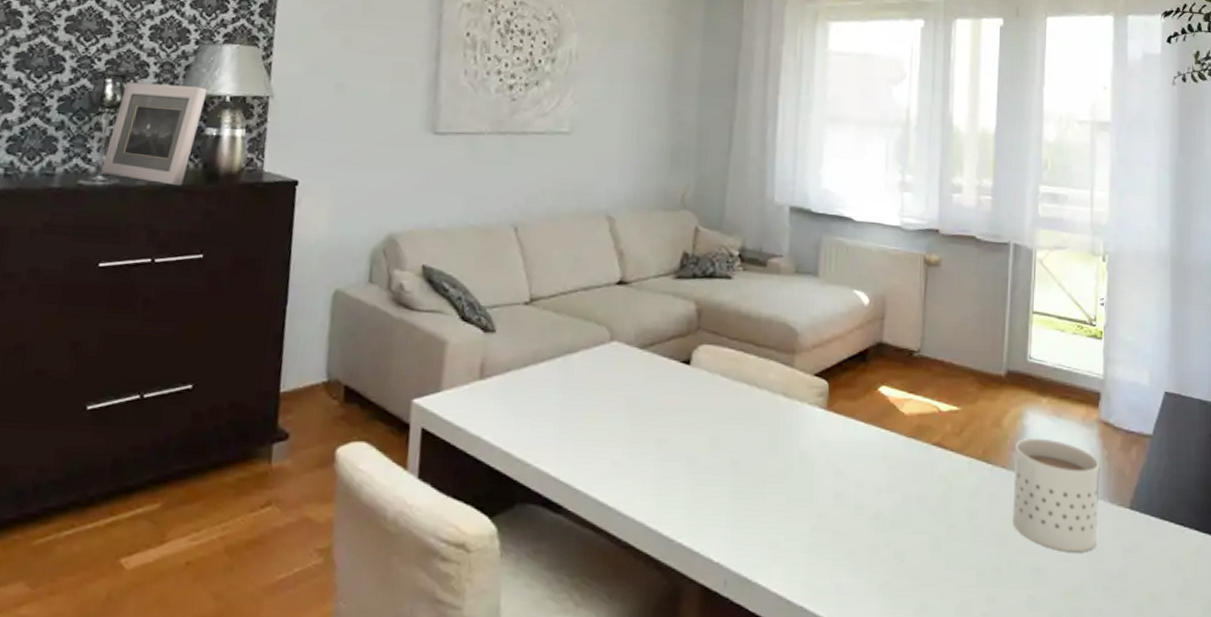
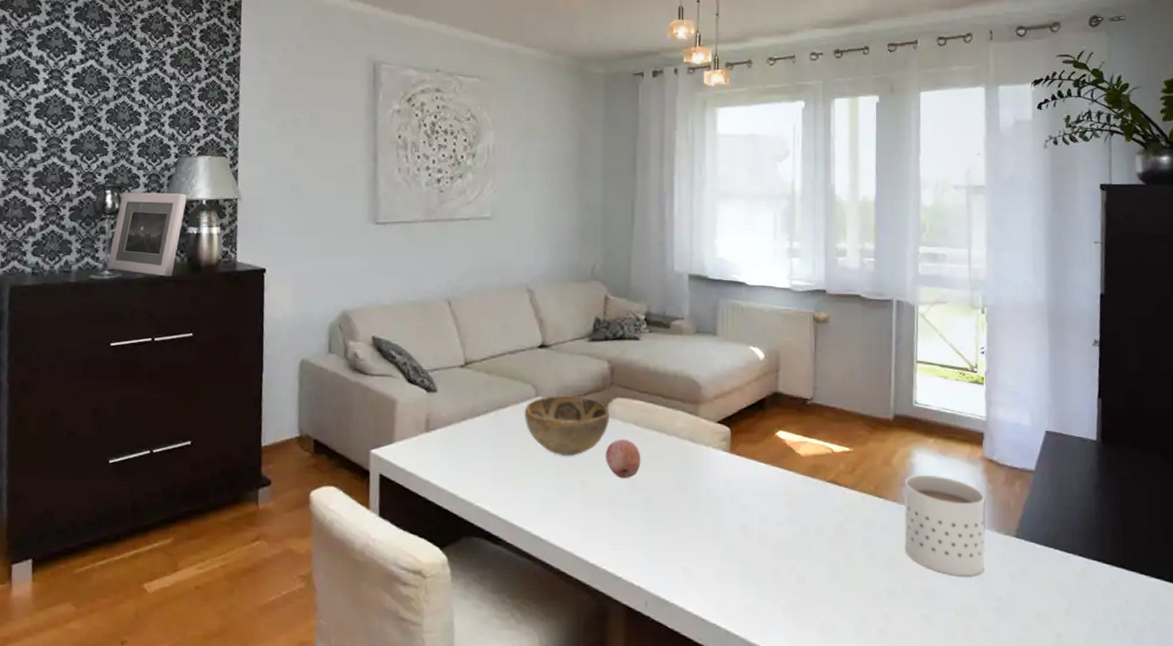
decorative bowl: none [596,340,694,411] -> present [524,395,610,457]
fruit: none [686,392,728,438] -> present [605,439,641,479]

